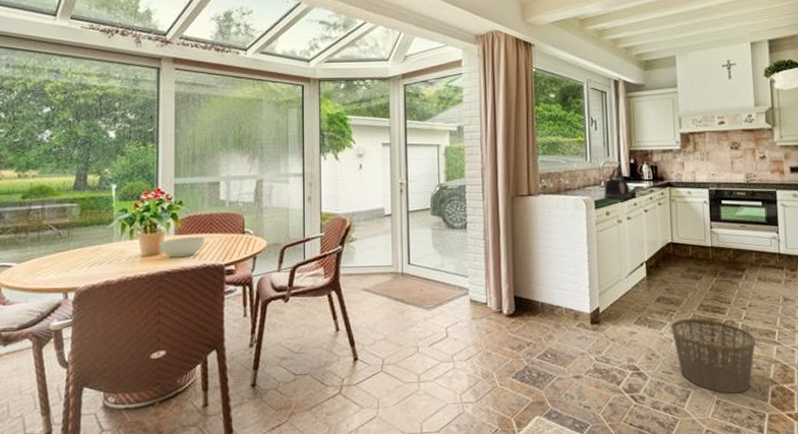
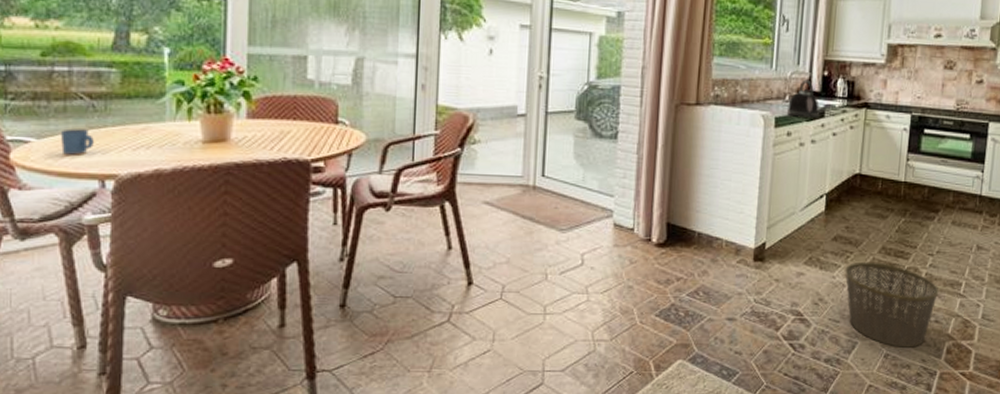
mug: none [34,253,59,274] -> present [60,128,94,155]
bowl: present [159,236,206,258] -> none [226,122,287,148]

